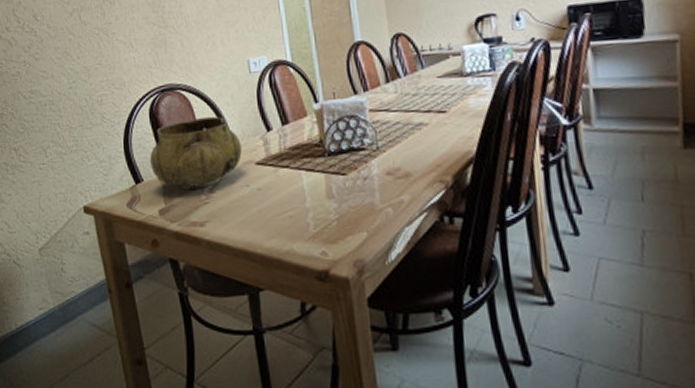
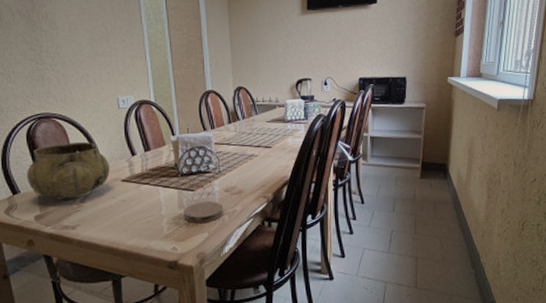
coaster: none [333,188,386,218] -> present [183,201,223,223]

